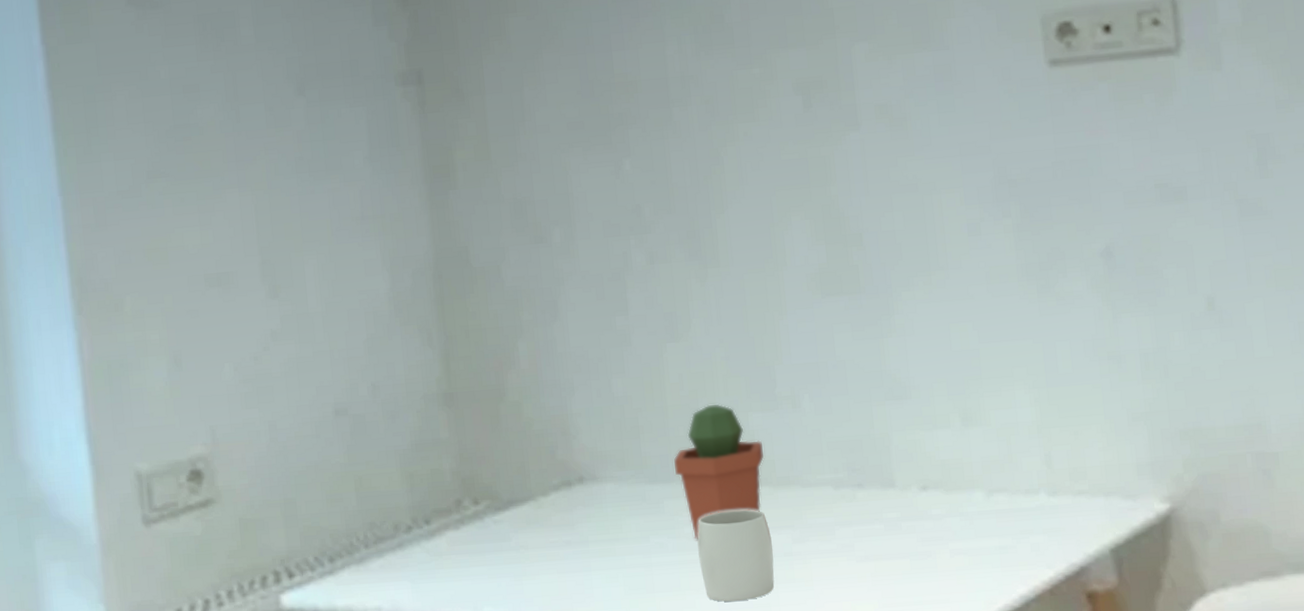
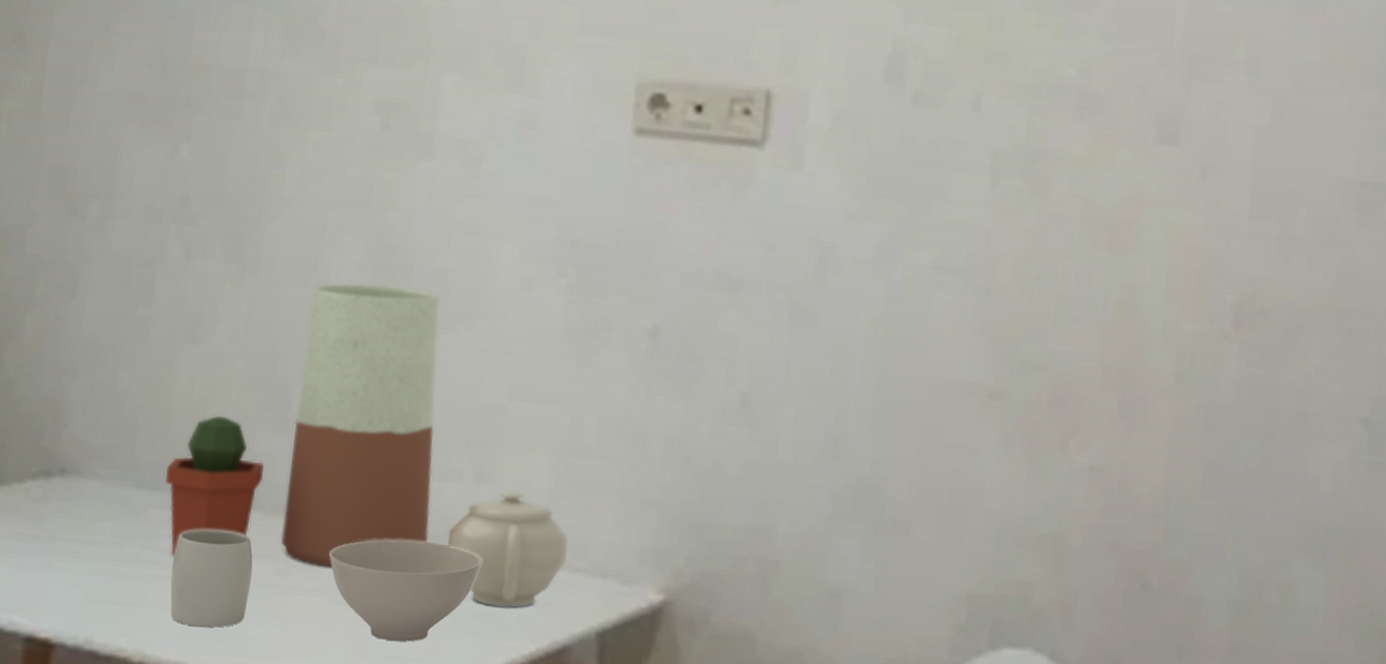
vase: none [772,252,930,528] -> present [281,283,440,567]
bowl: none [839,488,986,587] -> present [328,539,482,642]
teapot: none [948,428,1068,540] -> present [448,490,569,607]

